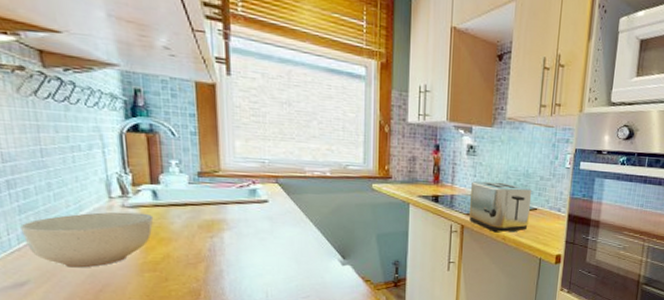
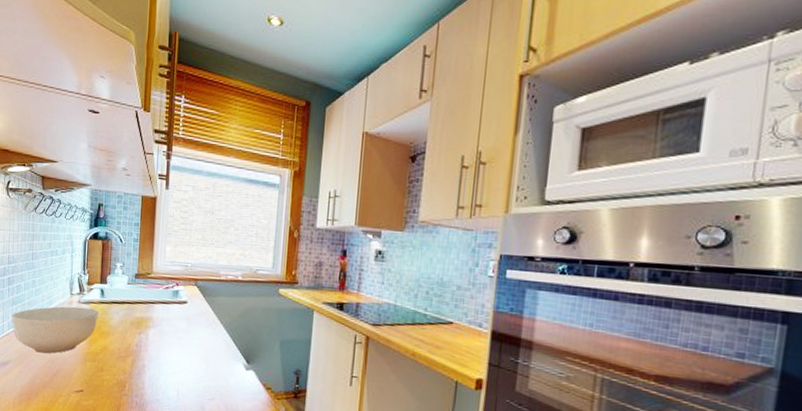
toaster: present [468,180,532,233] -> none [374,288,448,348]

